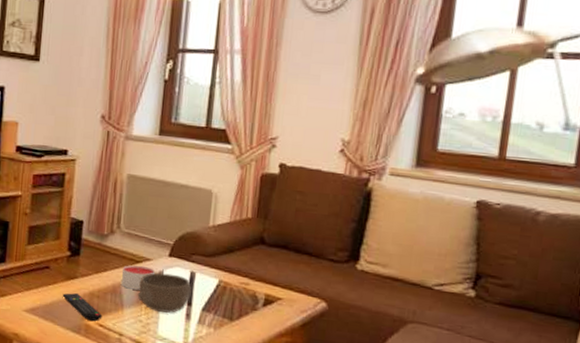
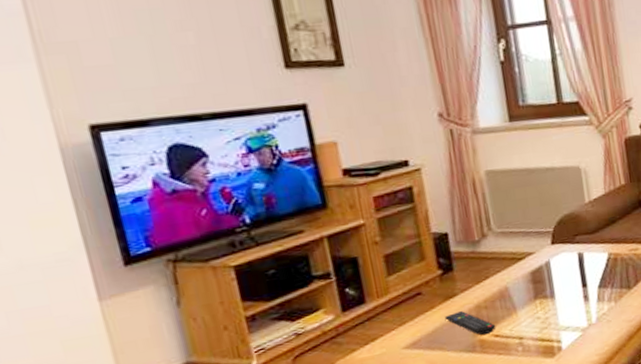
candle: present [122,265,155,290] -> none [506,261,541,290]
bowl: present [137,273,192,313] -> none [527,260,584,303]

